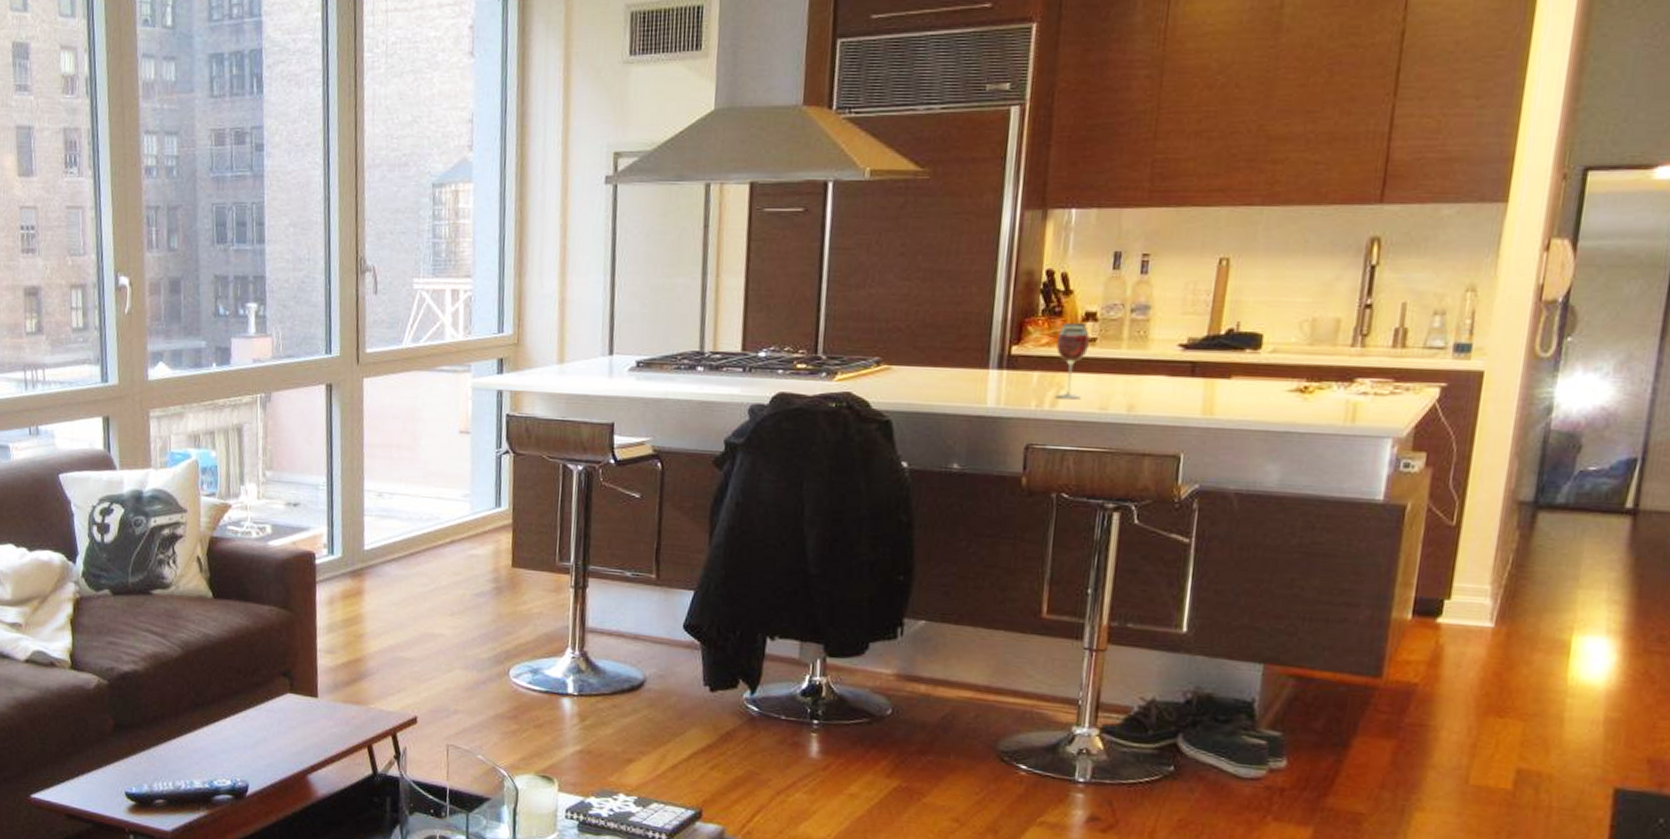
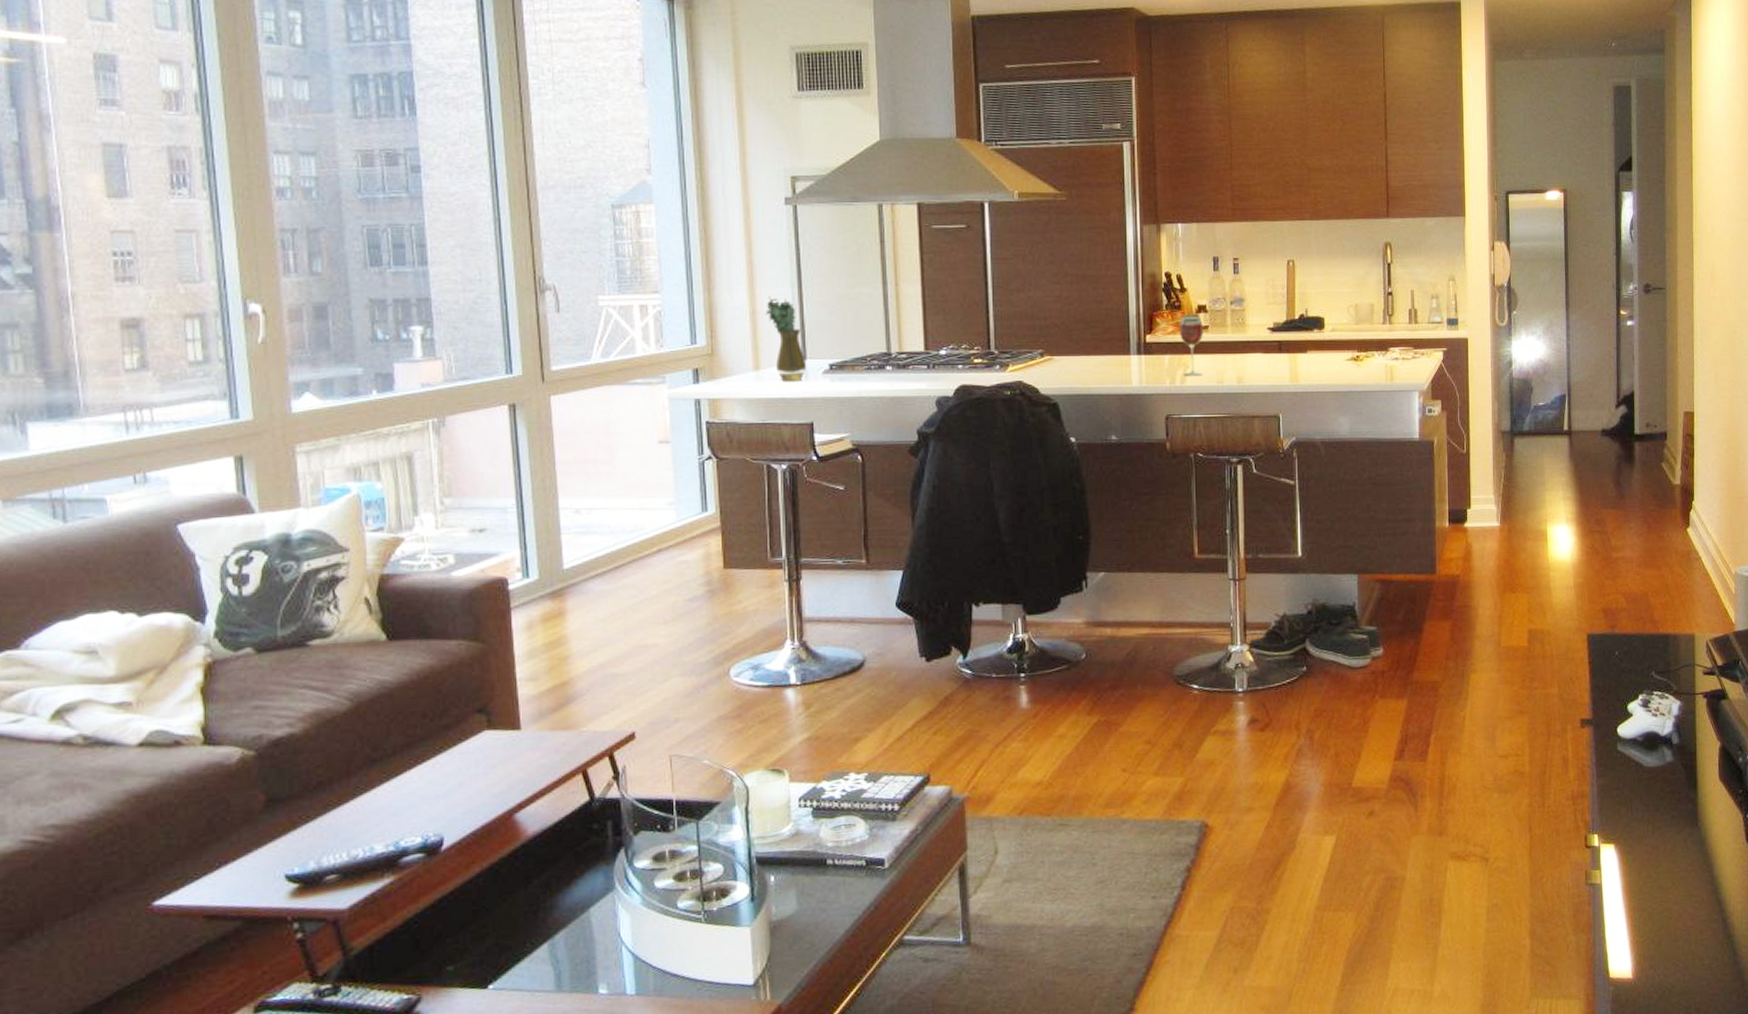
vase: none [575,284,613,378] -> present [766,296,807,382]

